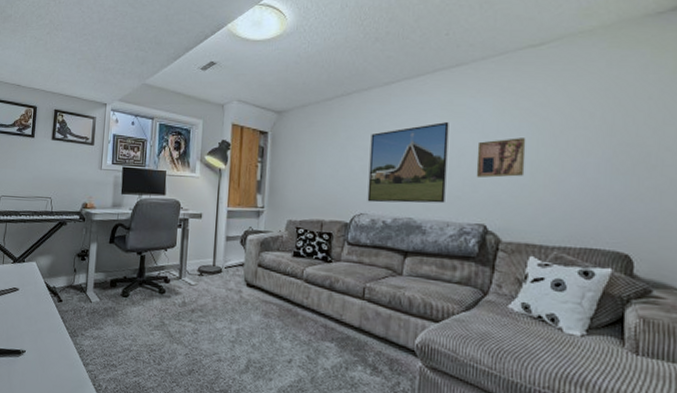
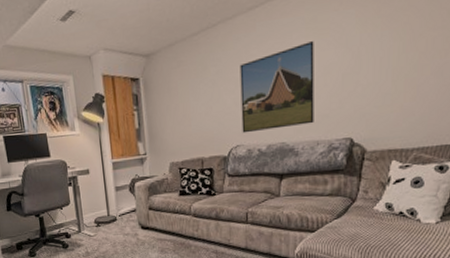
wall art: present [476,138,526,178] -> none [341,46,388,94]

